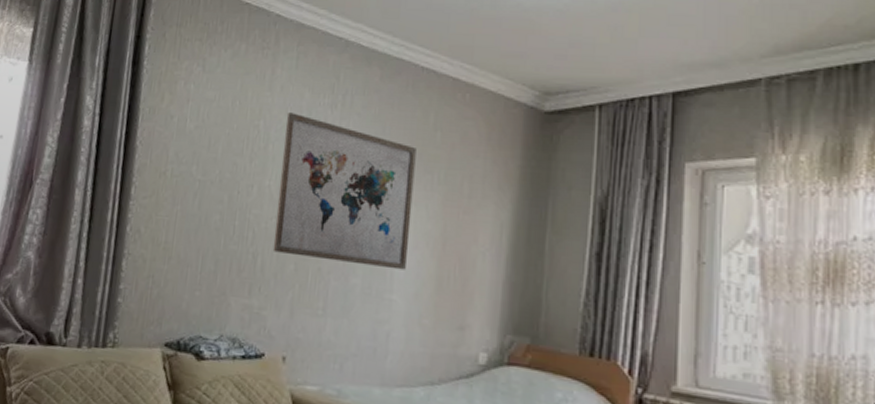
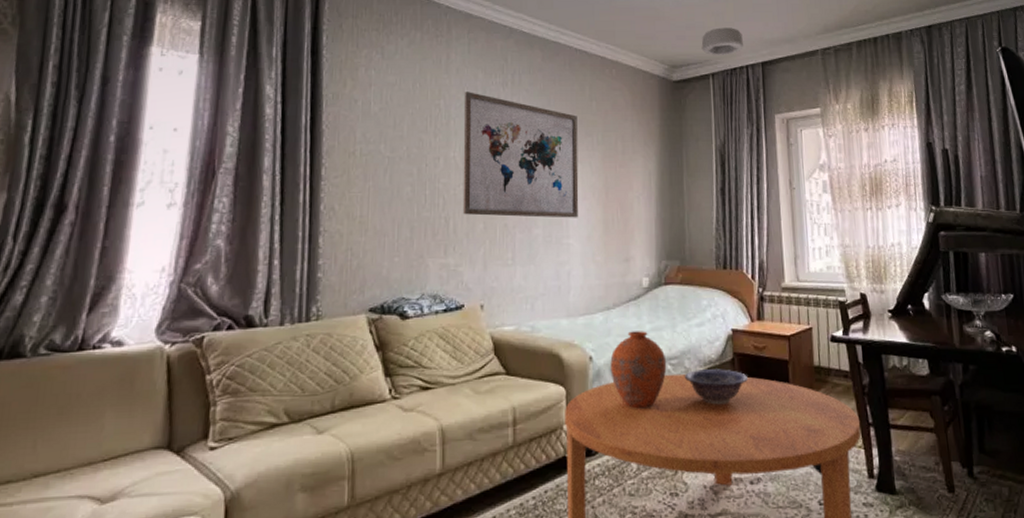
ceiling light: none [588,45,650,83] -> present [701,27,744,56]

